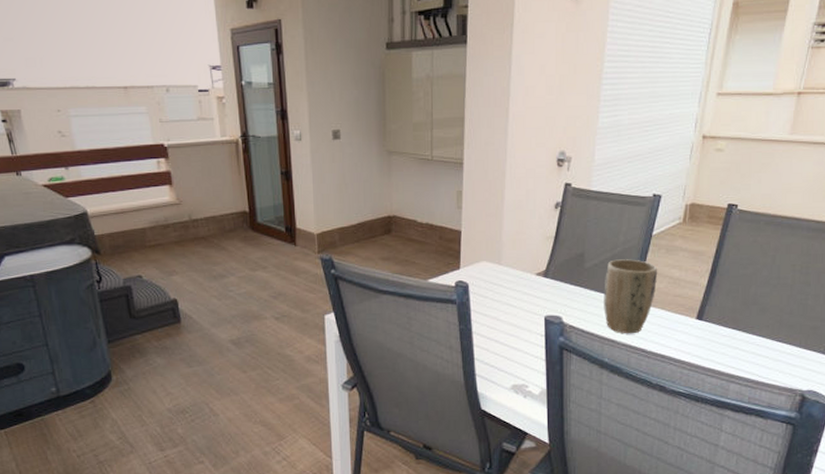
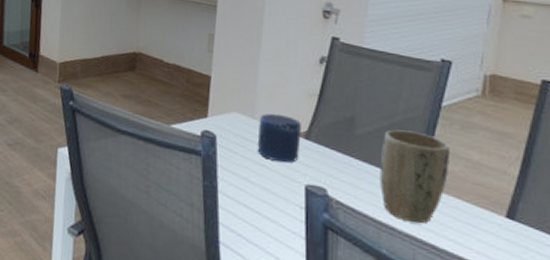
candle: none [504,259,540,300] -> present [257,114,301,163]

